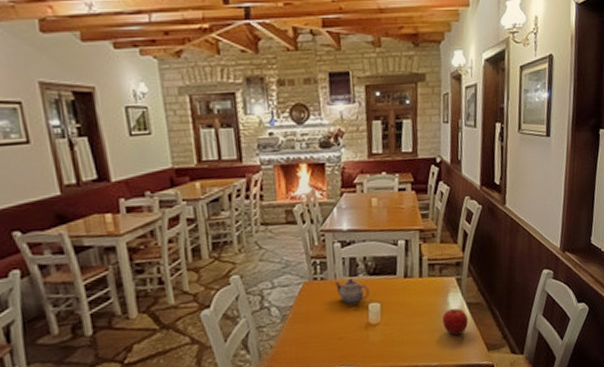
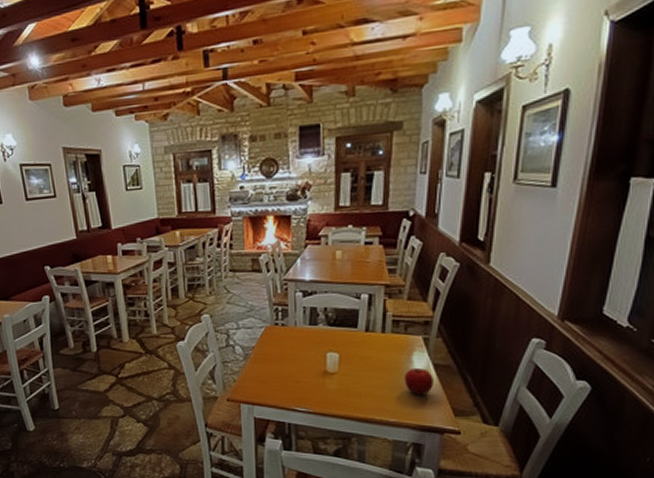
teapot: present [334,278,369,305] -> none [294,327,328,352]

